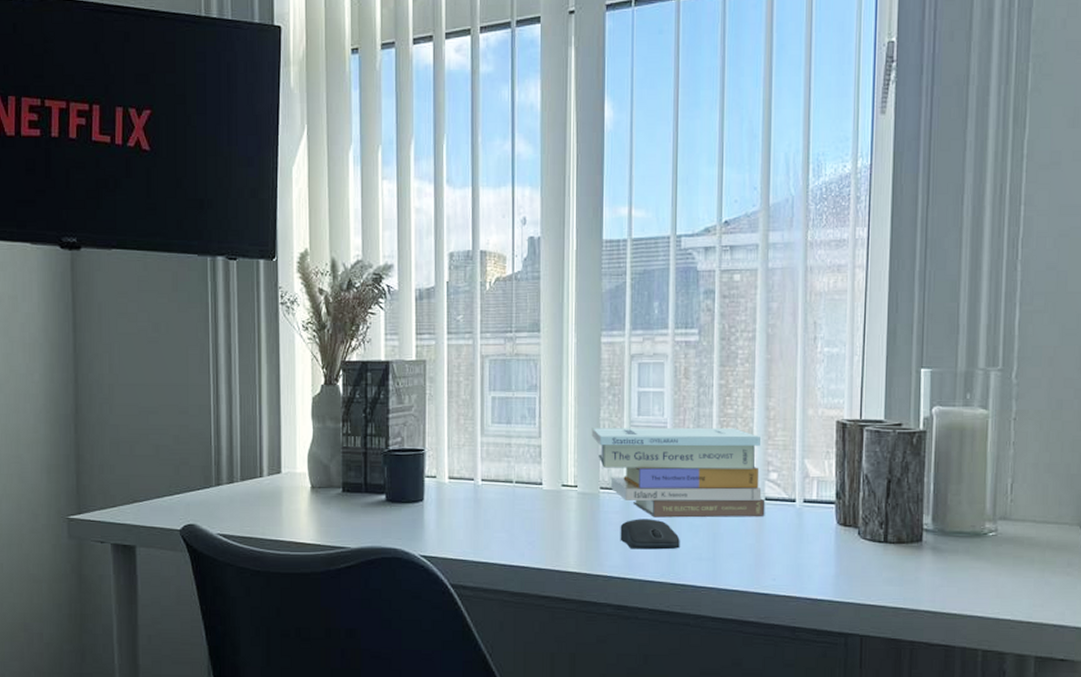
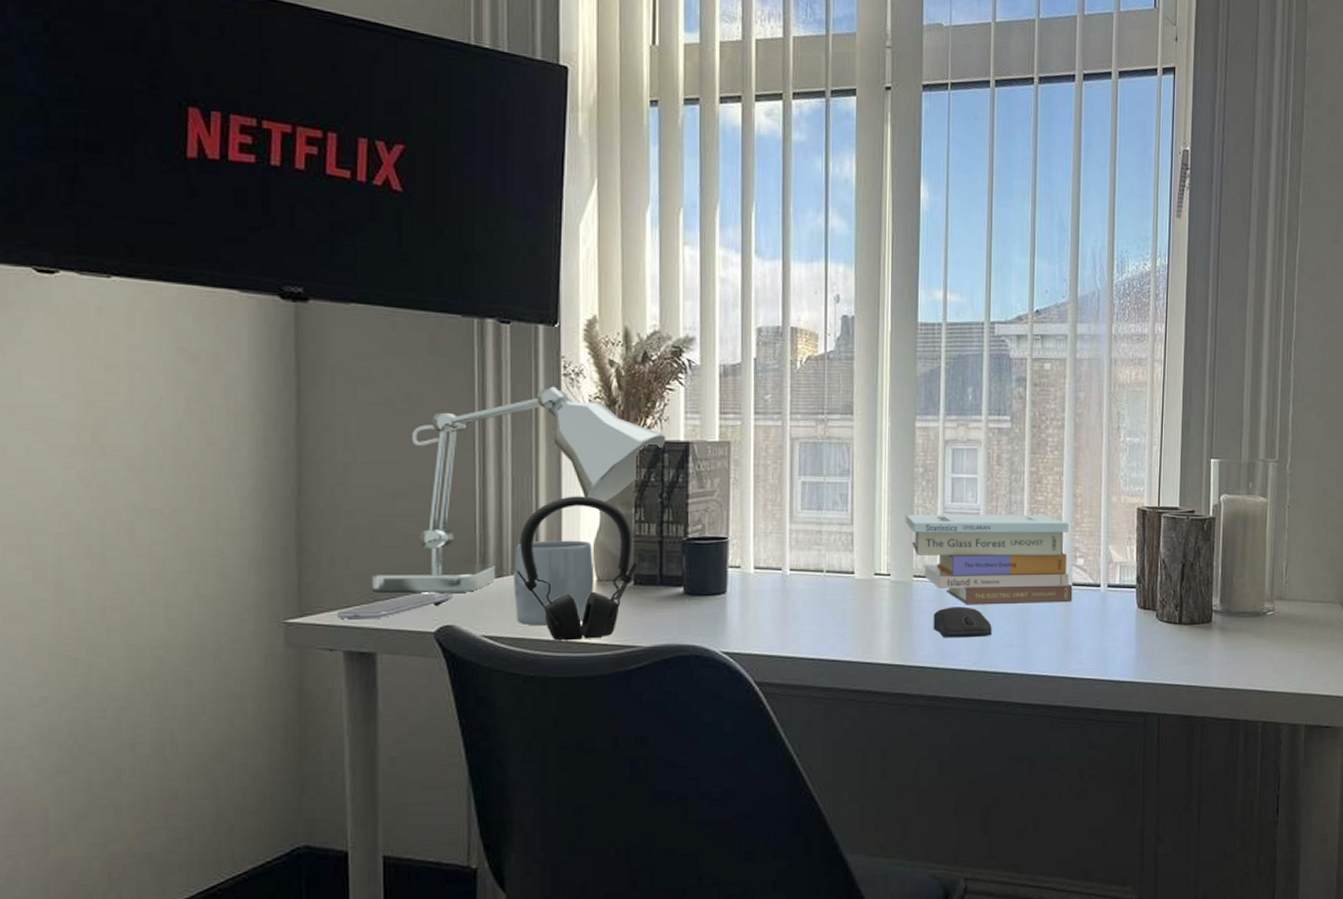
phone: none [105,495,195,516] -> present [336,592,454,618]
desk lamp: none [131,314,369,496] -> present [371,386,666,593]
mug: none [242,451,309,527] -> present [513,540,595,626]
headphones: none [245,411,346,541] -> present [517,496,638,641]

